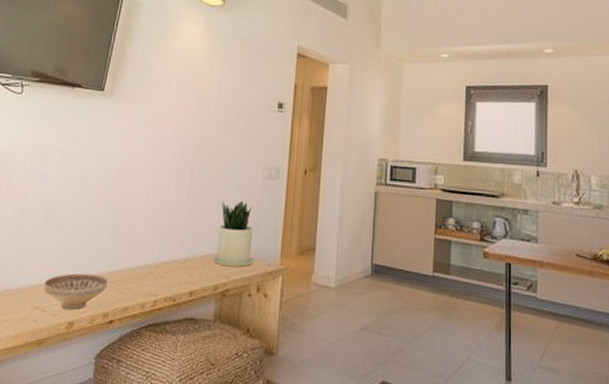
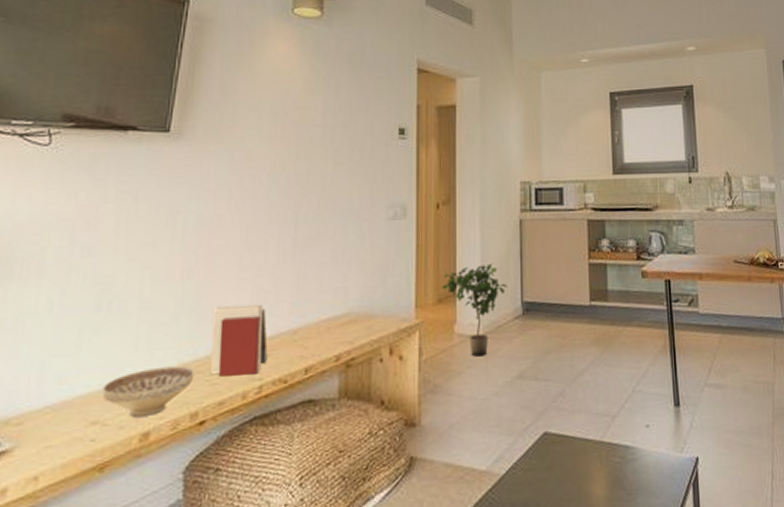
books: none [120,232,164,290] -> present [211,304,268,377]
planter: present [212,200,254,268] -> none [331,248,384,331]
potted plant: none [303,226,360,306] -> present [441,263,507,357]

